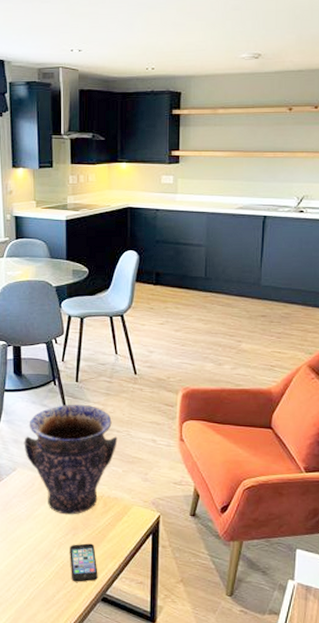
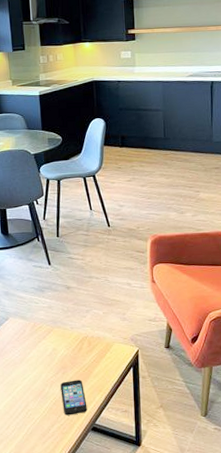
vase: present [24,404,118,515] -> none [14,256,97,356]

